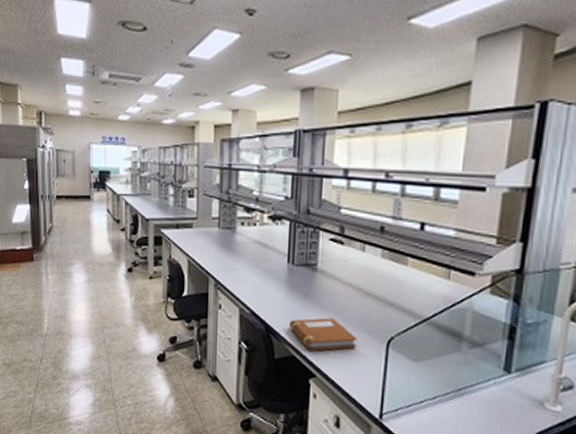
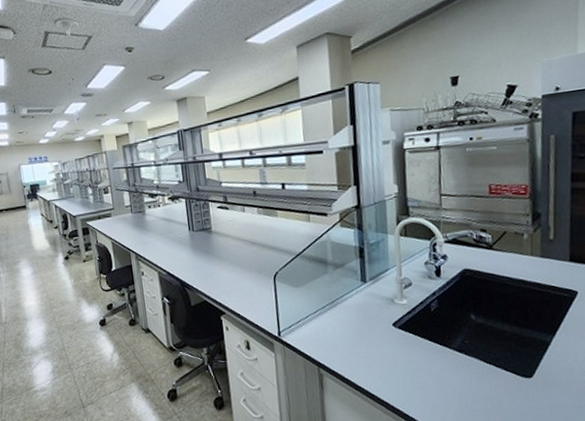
notebook: present [289,317,358,351] -> none [198,266,252,294]

